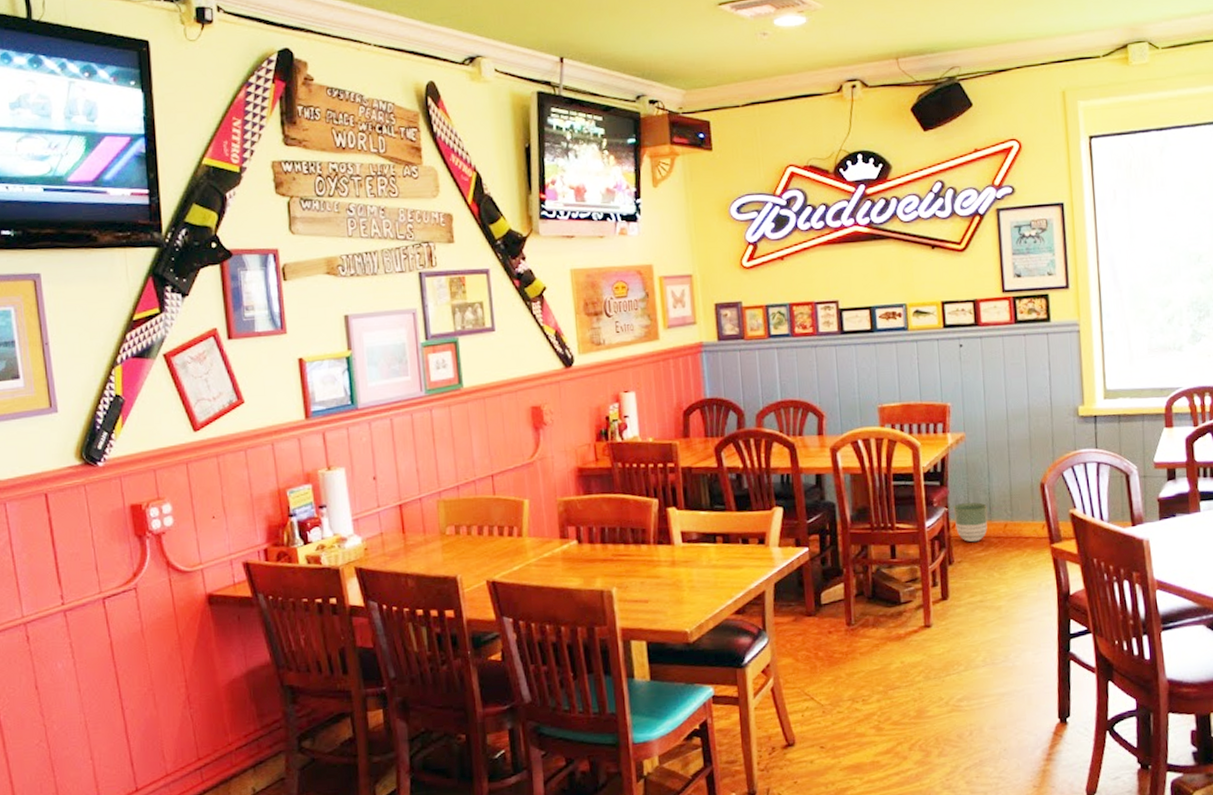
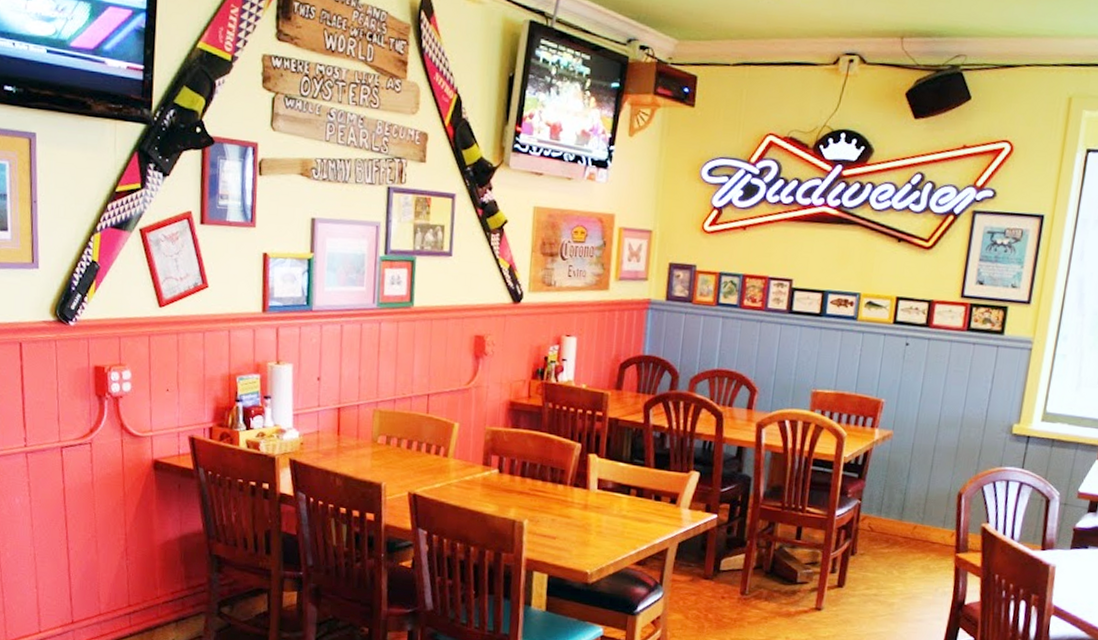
planter: present [953,502,988,543] -> none [865,498,900,538]

